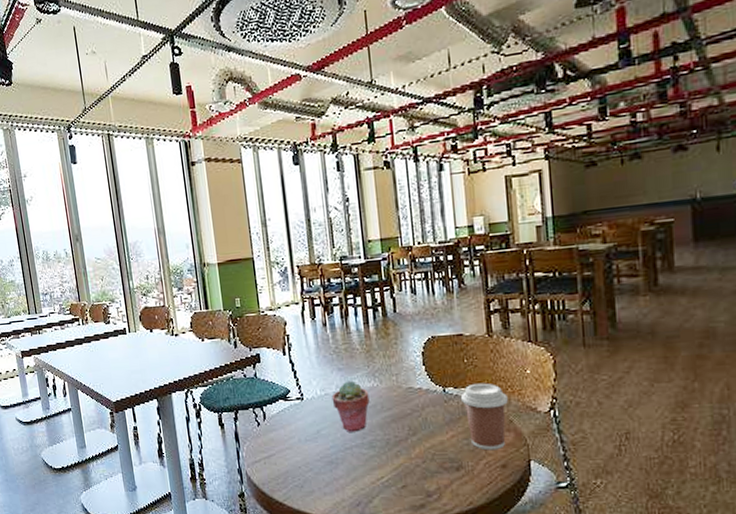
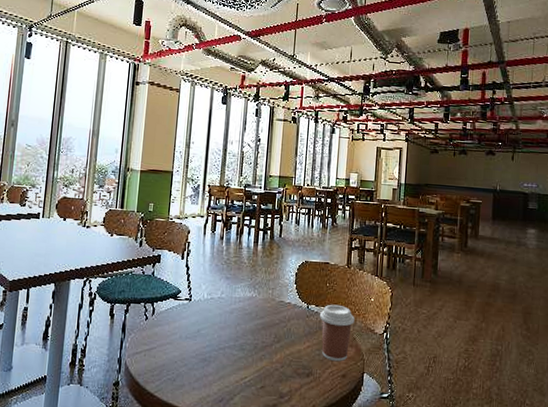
potted succulent: present [331,380,370,432] -> none [215,289,248,335]

